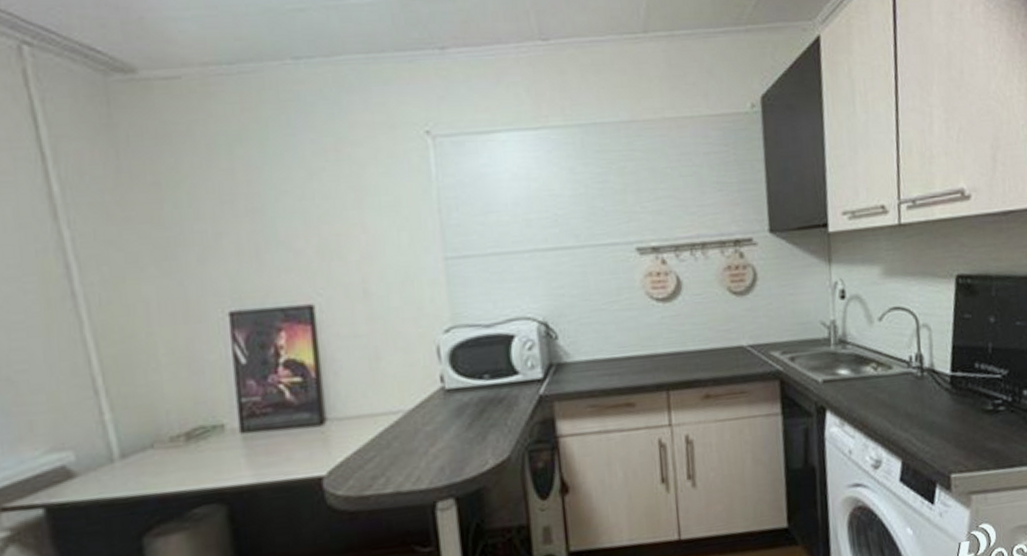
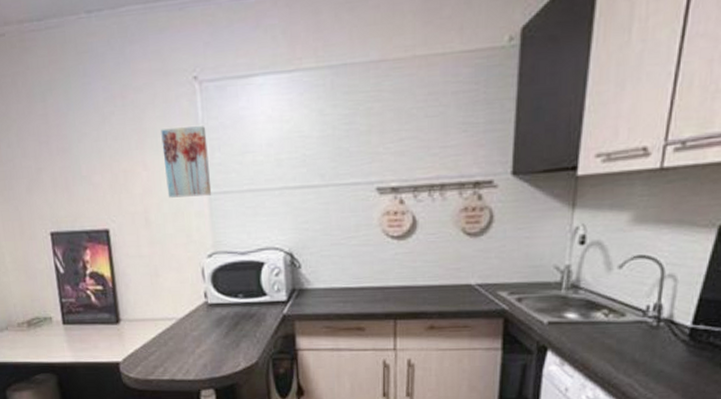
wall art: none [385,184,449,265] -> present [161,126,212,198]

